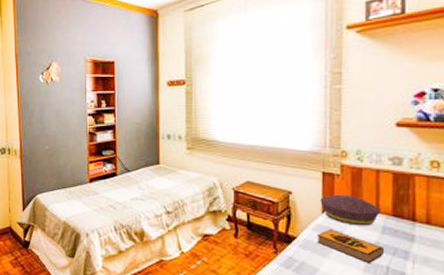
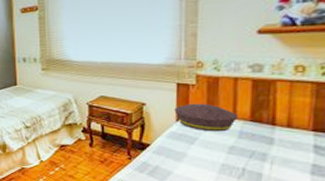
hardback book: present [317,229,385,263] -> none [171,135,242,166]

